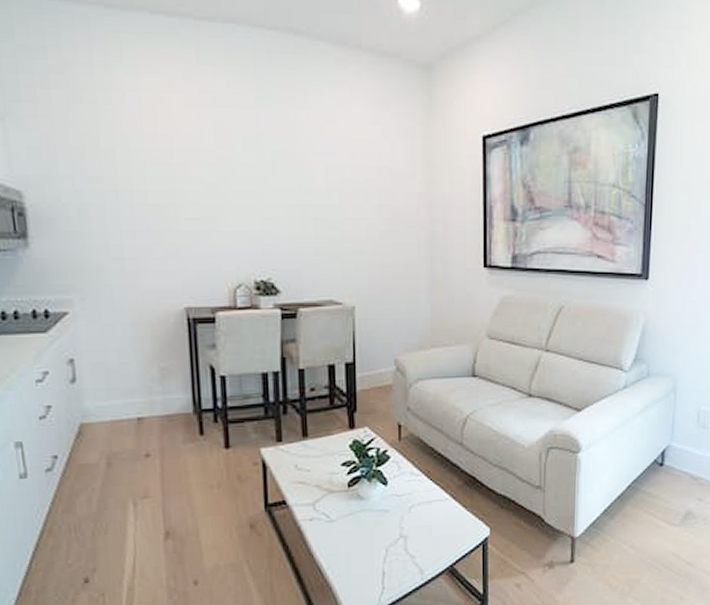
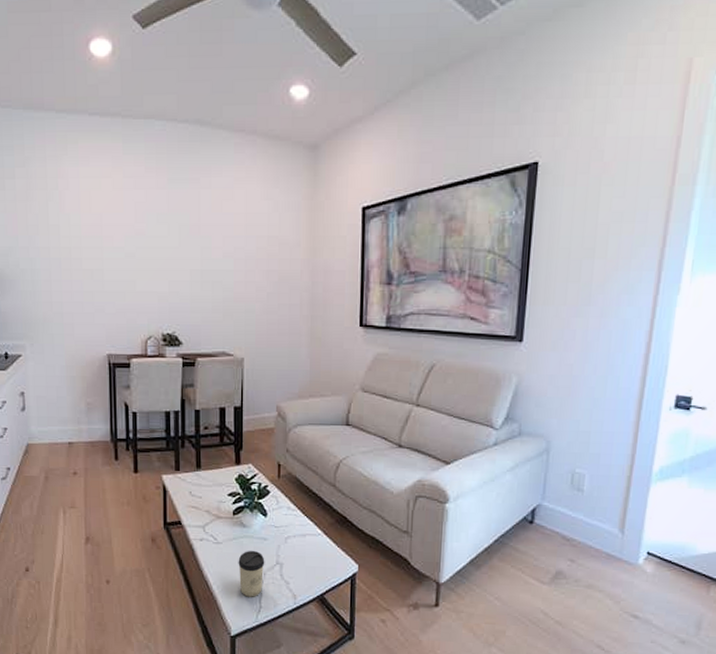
cup: none [356,525,387,579] -> present [238,550,265,597]

